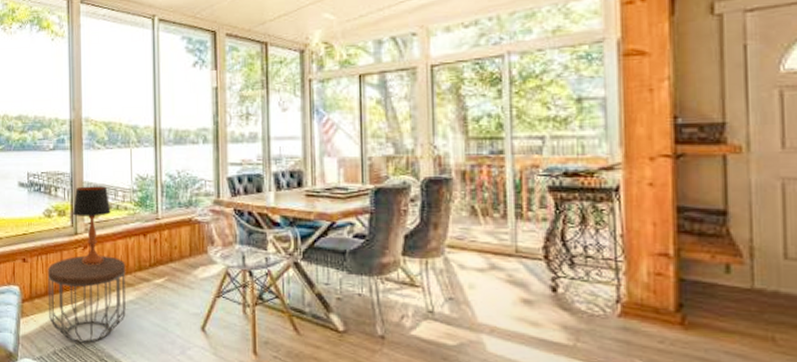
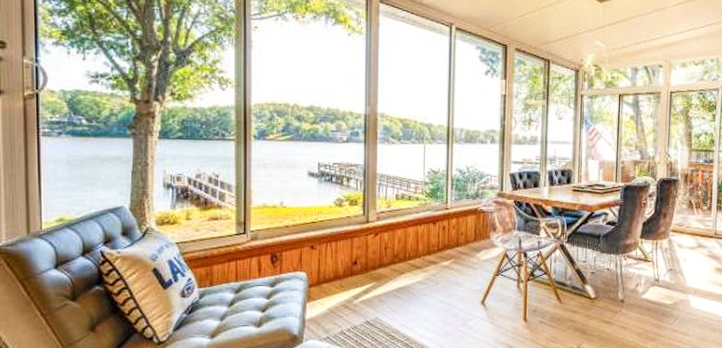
side table: present [47,255,126,343] -> none [336,242,416,322]
table lamp: present [73,186,111,265] -> none [365,178,403,250]

